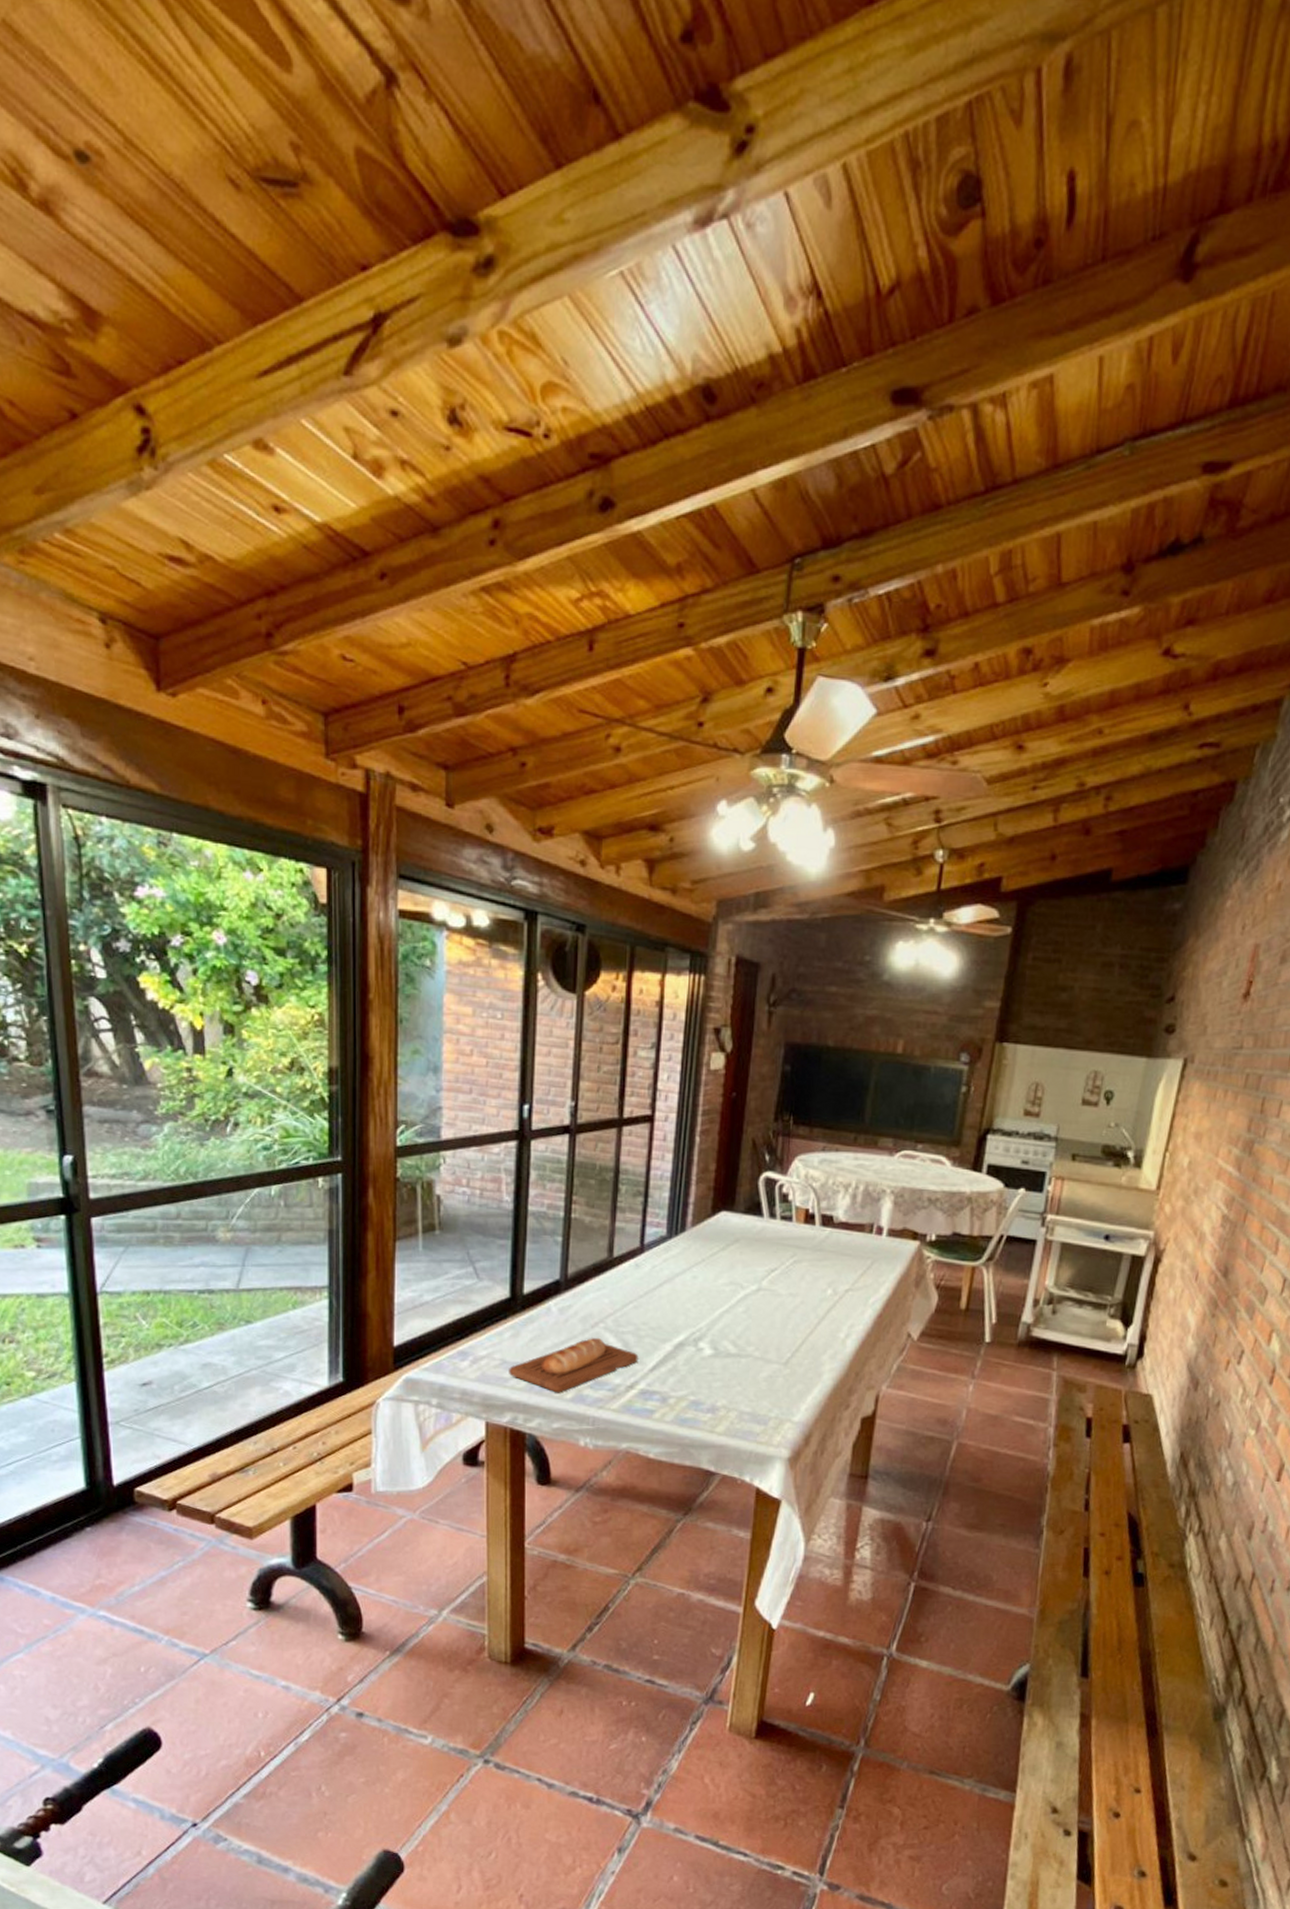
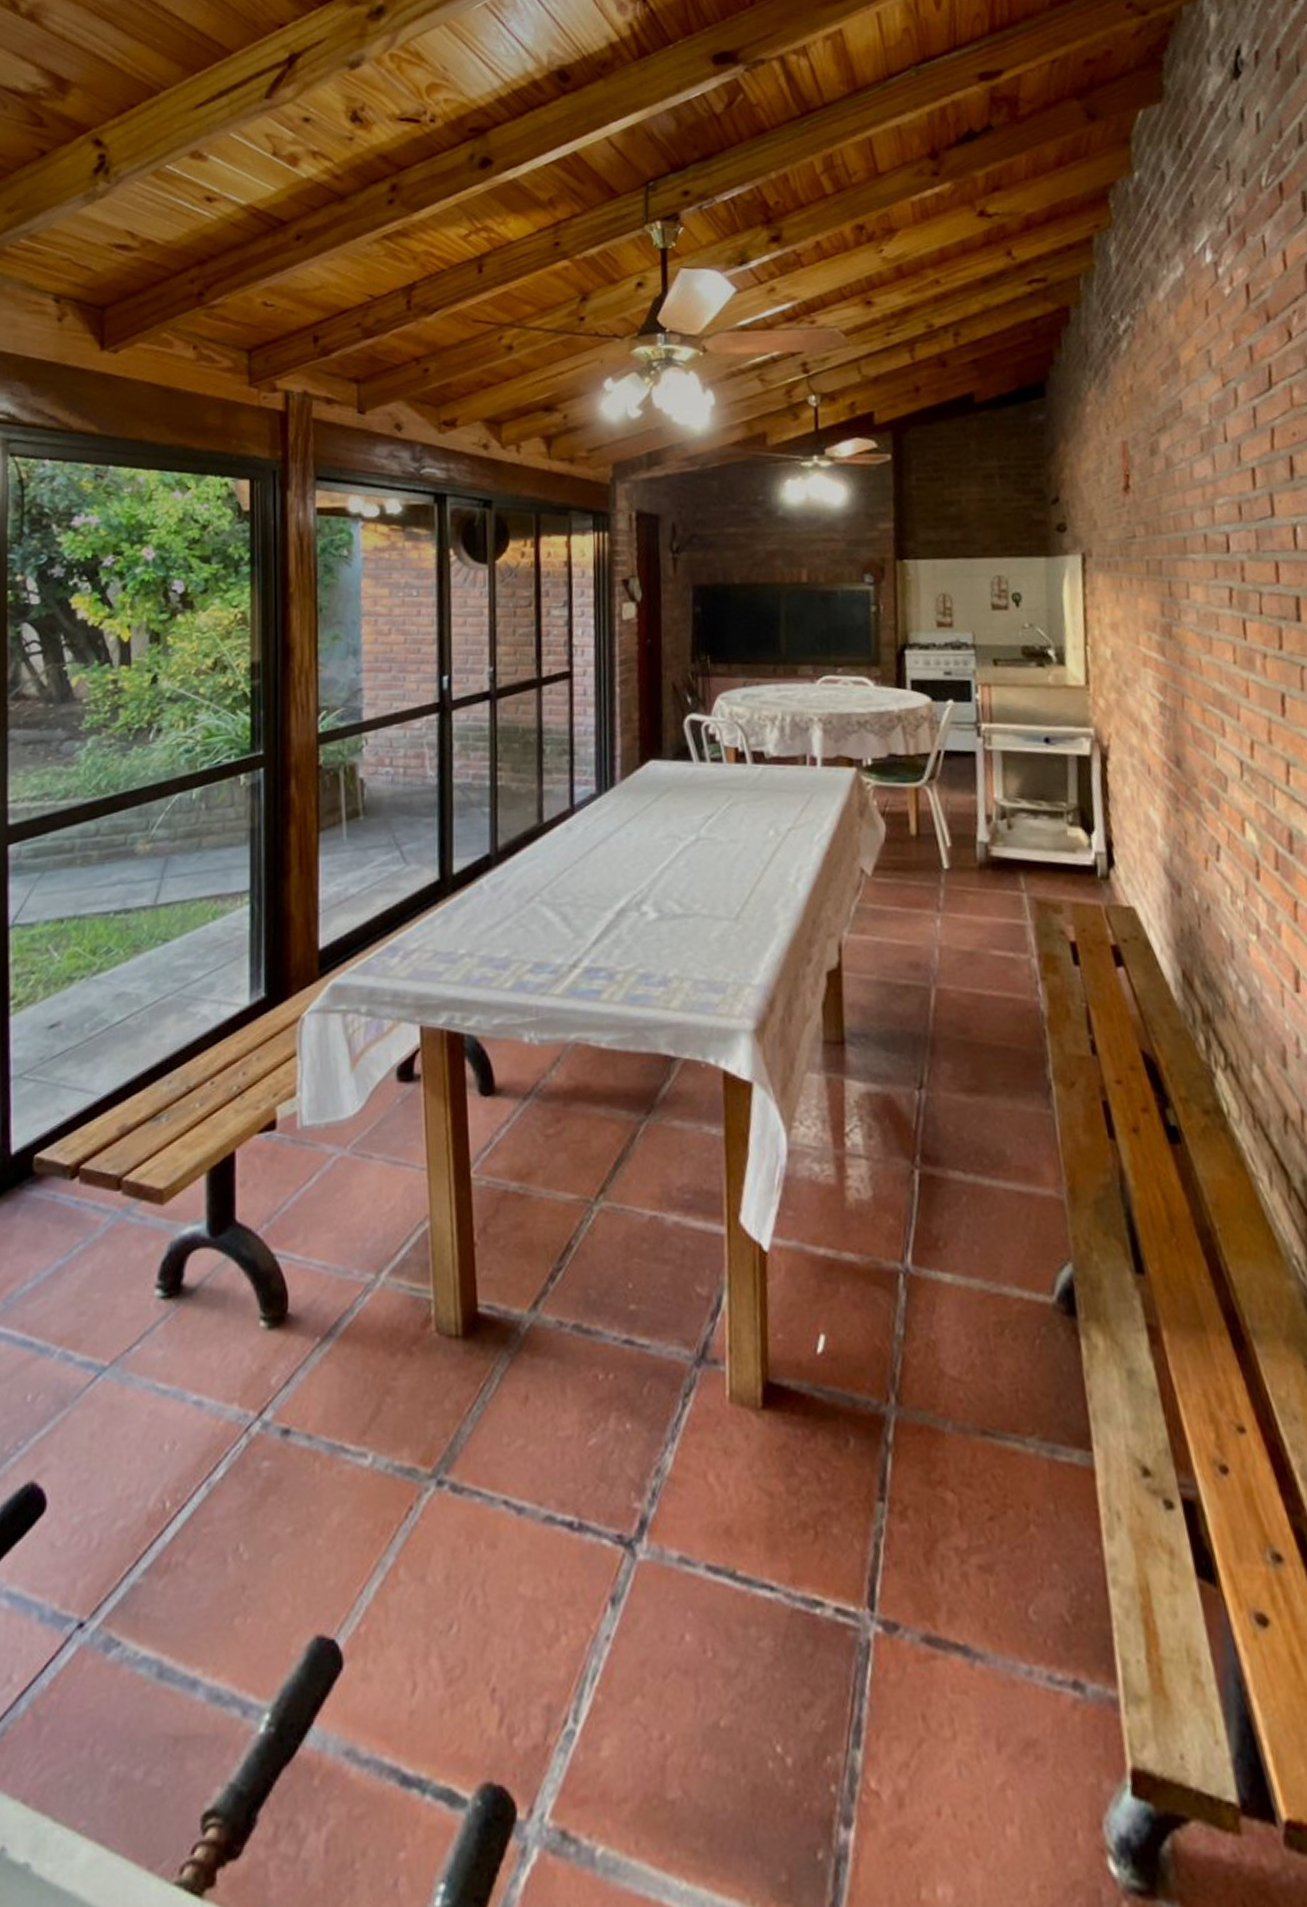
bread loaf: present [509,1337,639,1393] -> none [442,913,579,983]

